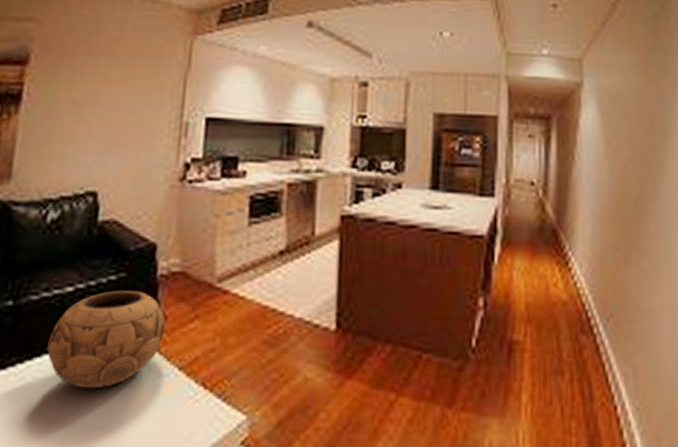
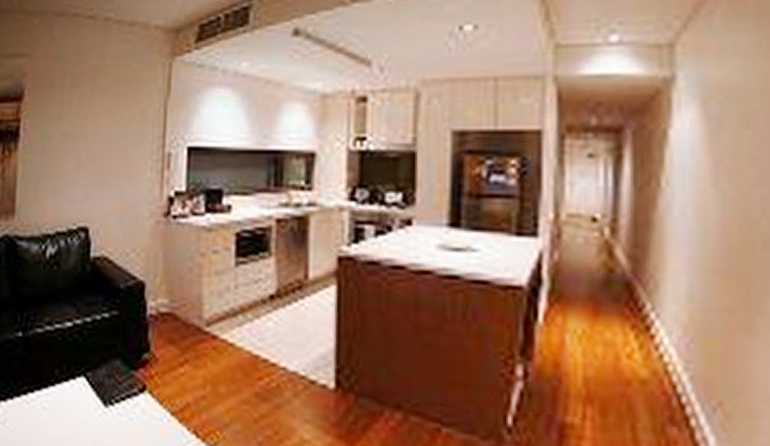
decorative bowl: present [47,291,166,389] -> none [53,328,156,425]

